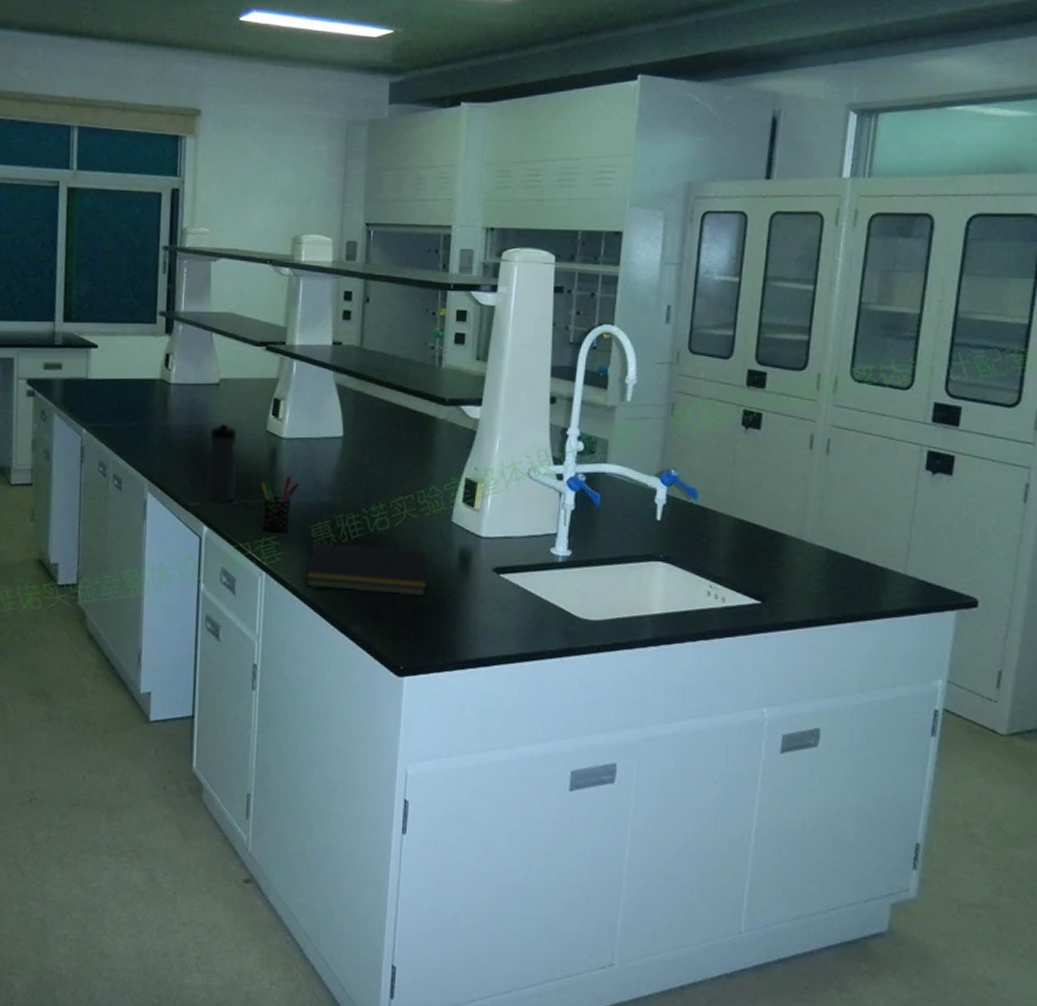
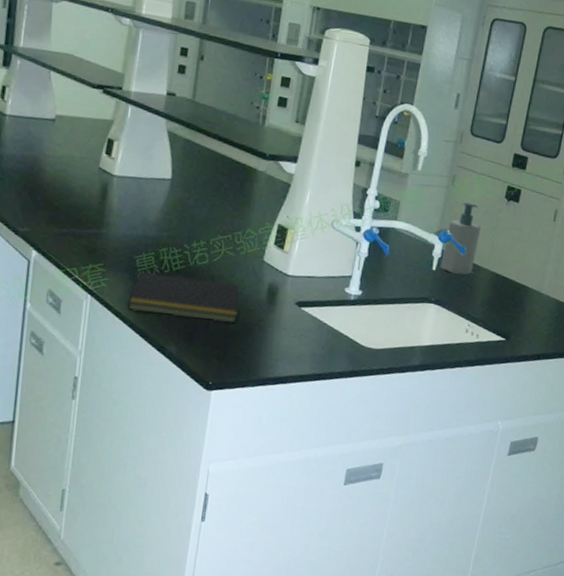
water bottle: present [205,421,238,503] -> none [35,155,70,231]
pen holder: present [261,475,299,534] -> none [89,209,127,262]
soap bottle: none [667,435,715,524] -> present [440,202,481,275]

